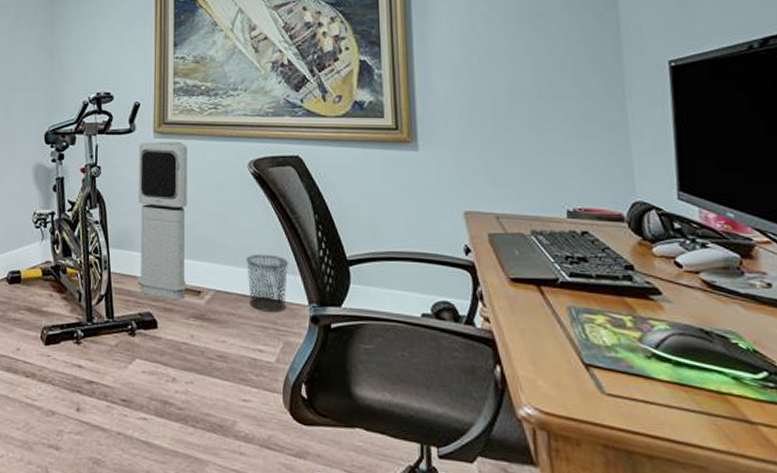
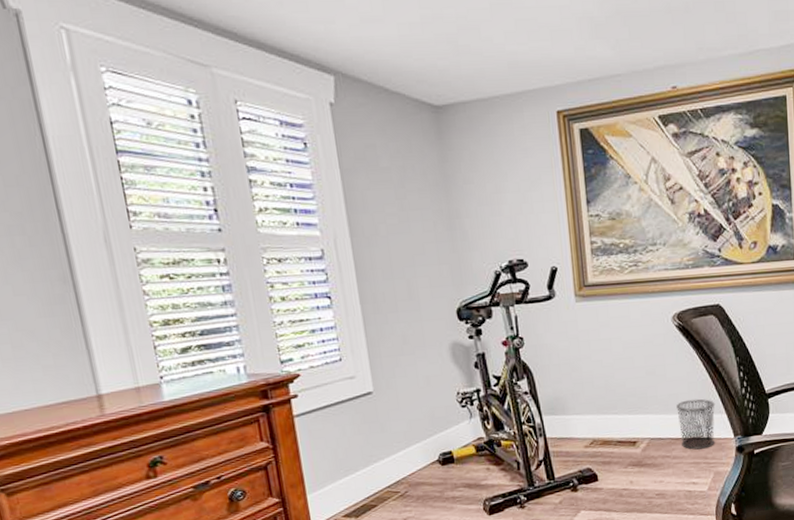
air purifier: present [137,141,187,301] -> none [560,303,623,454]

